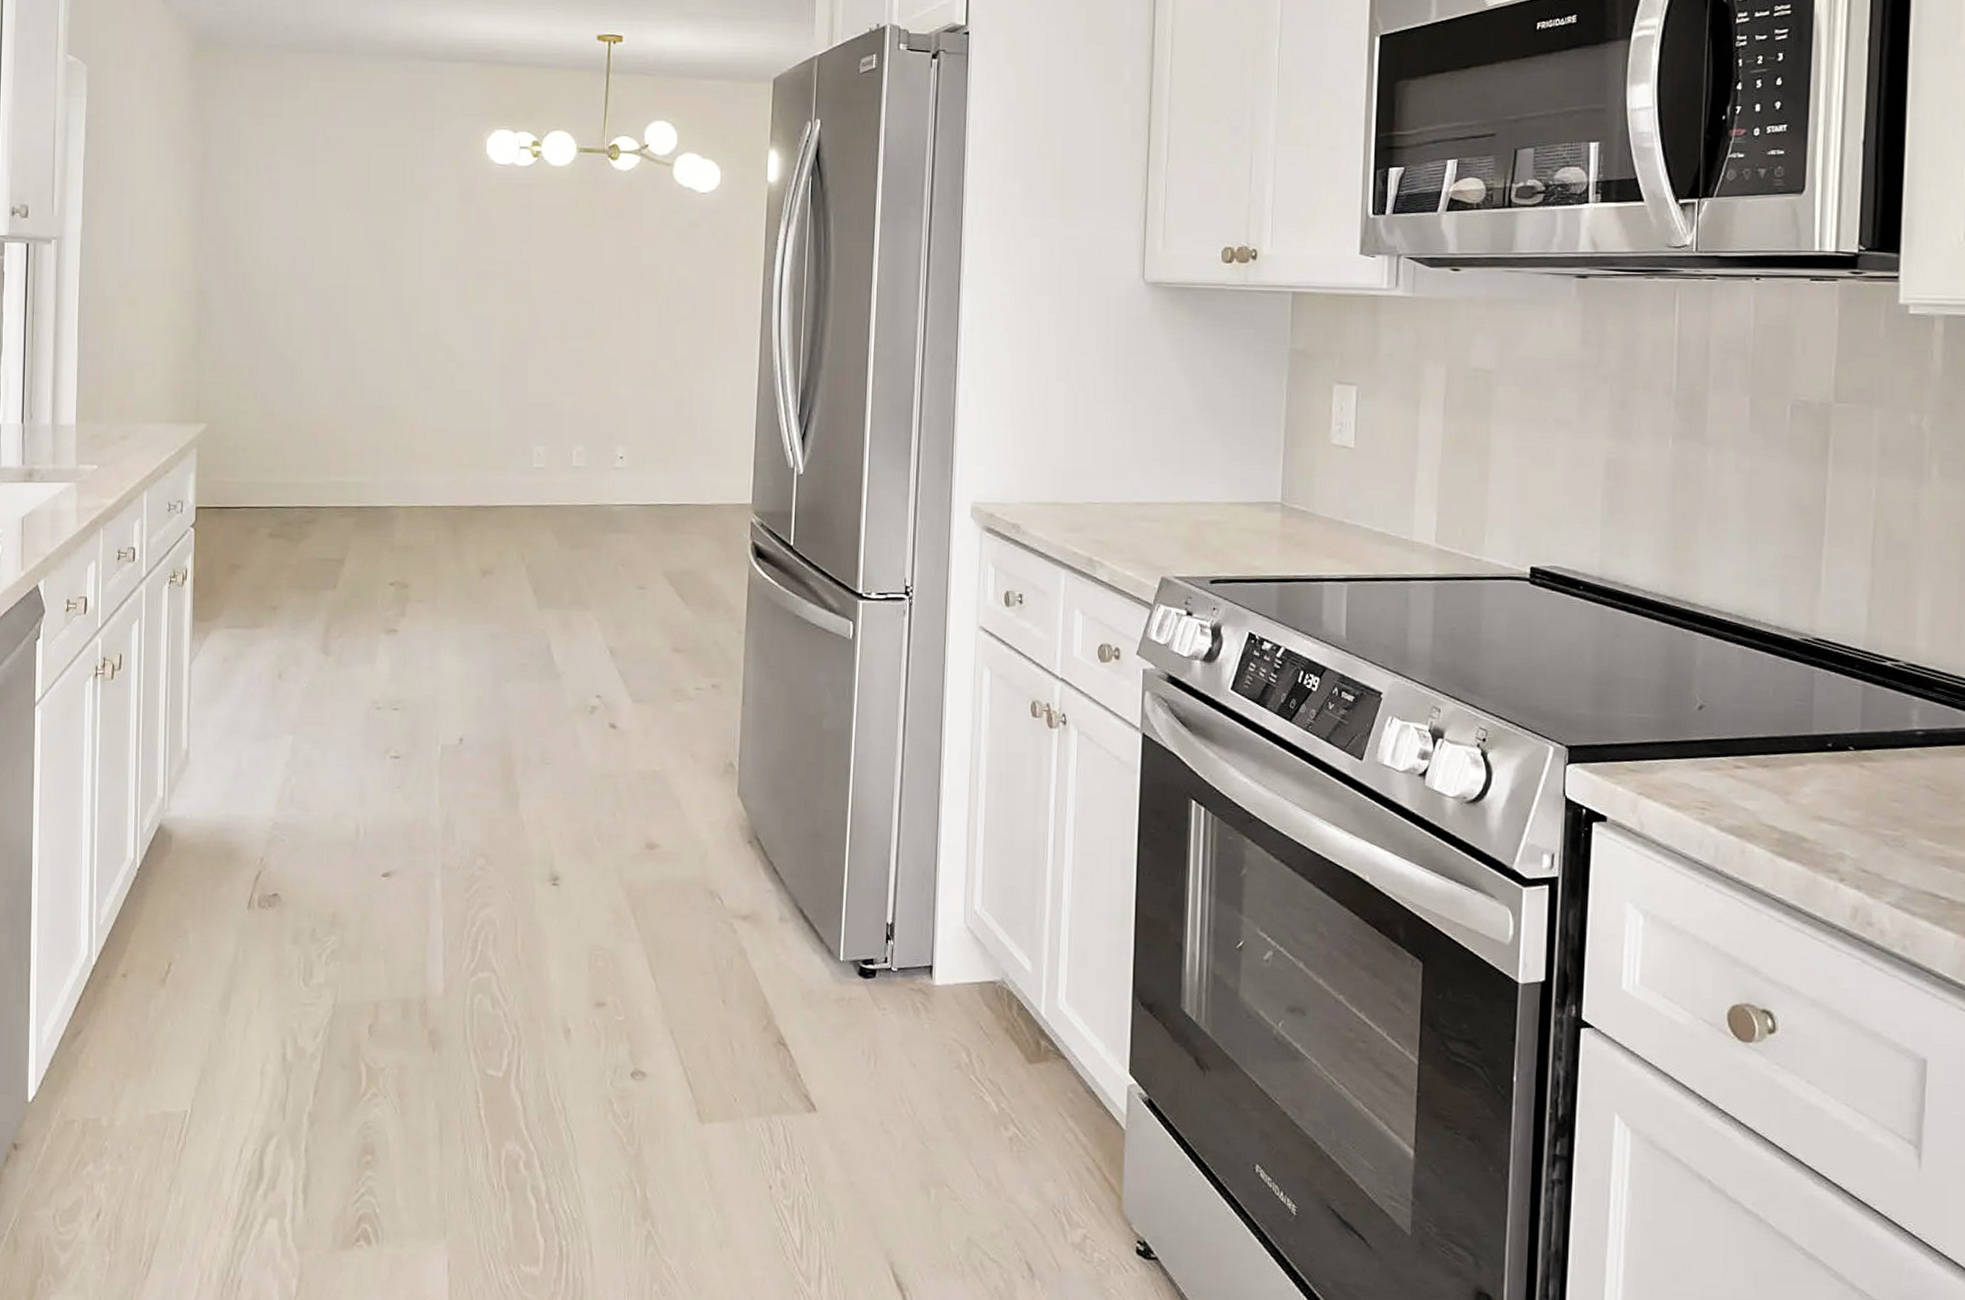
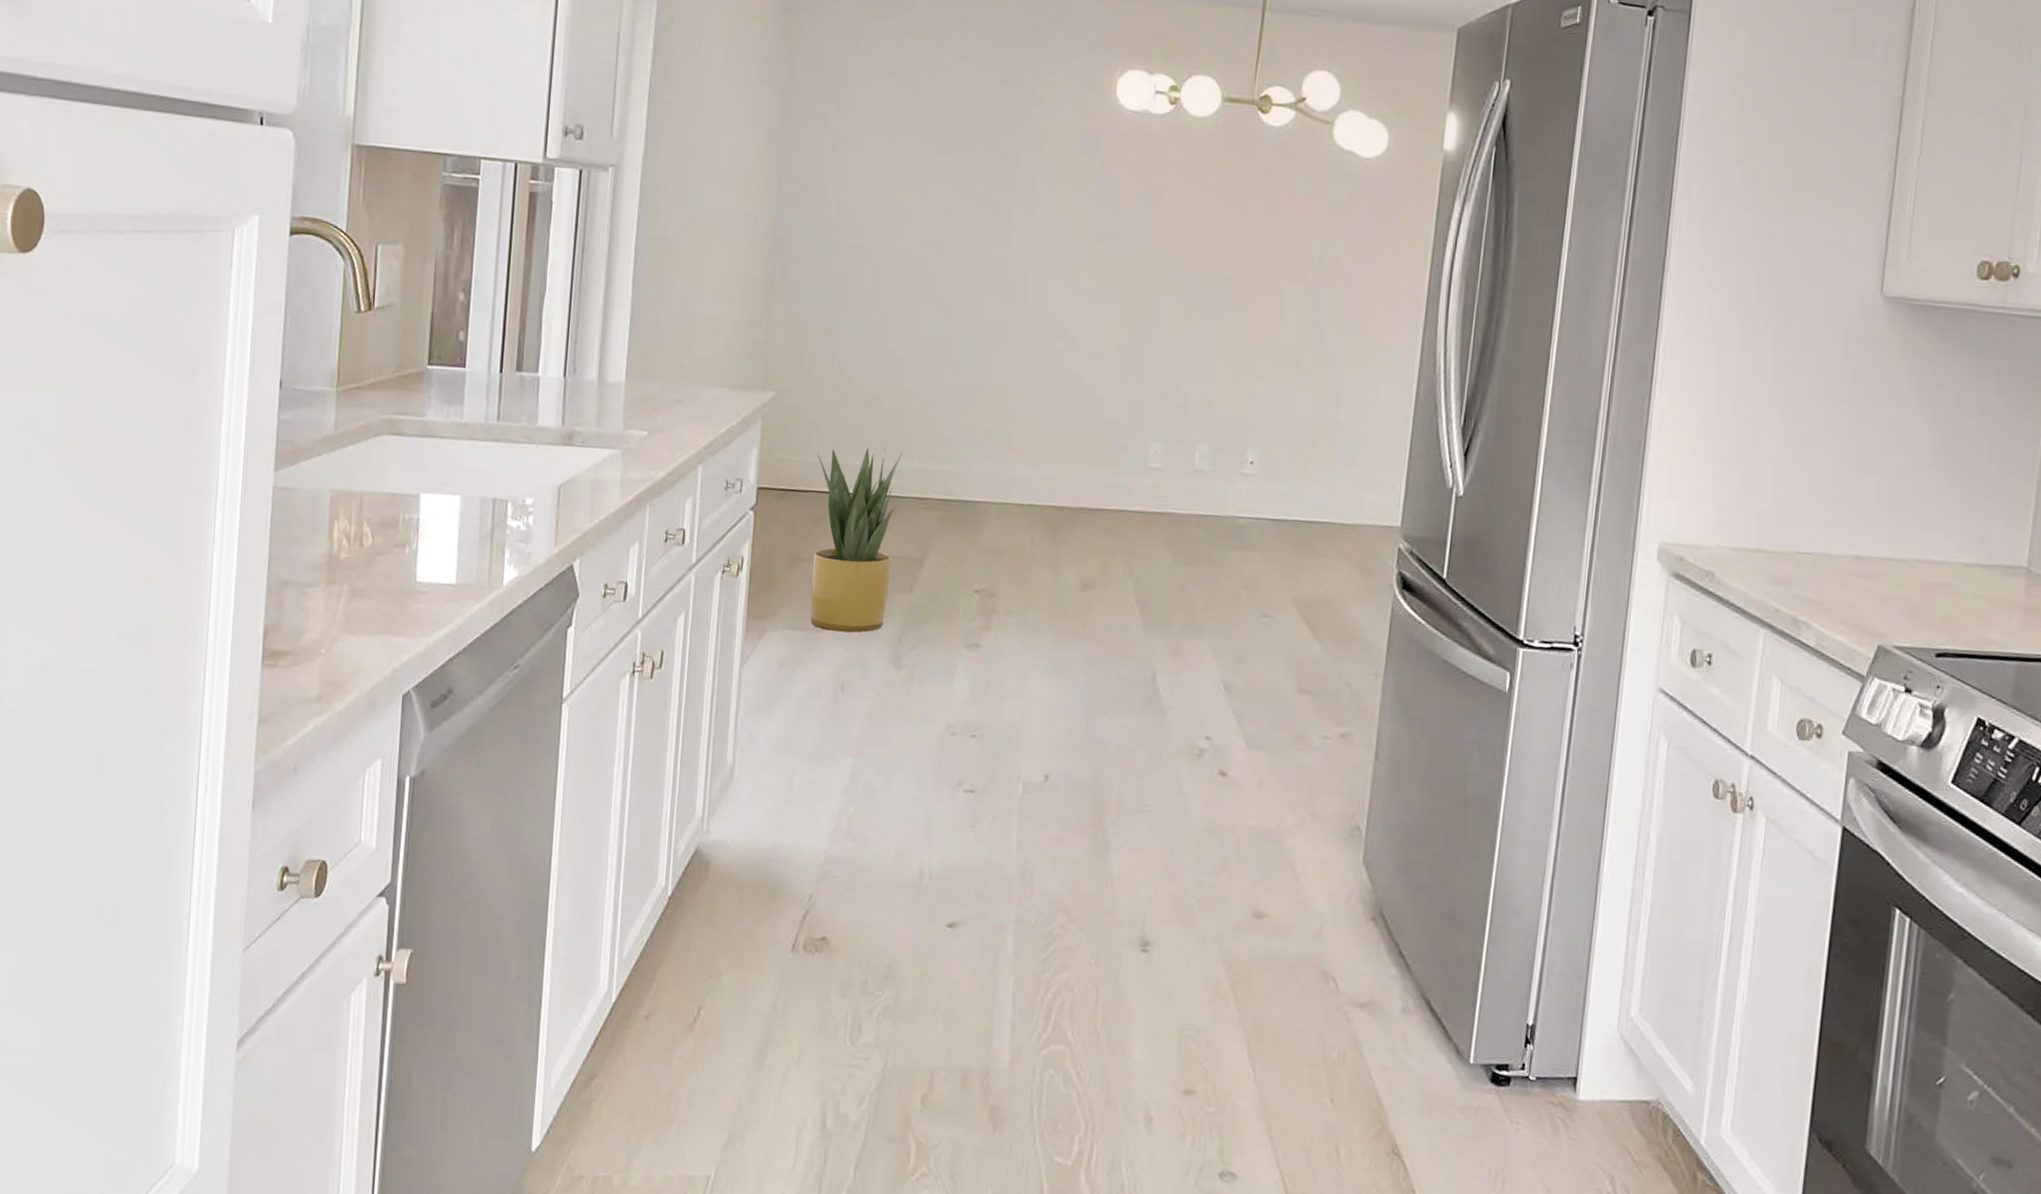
planter: none [246,464,320,627] -> present [810,446,902,633]

